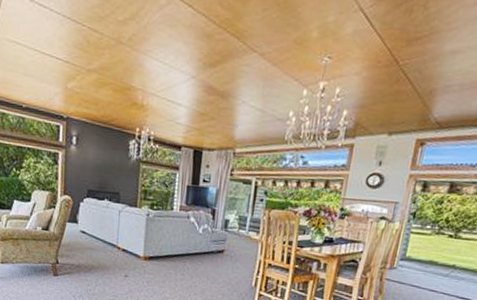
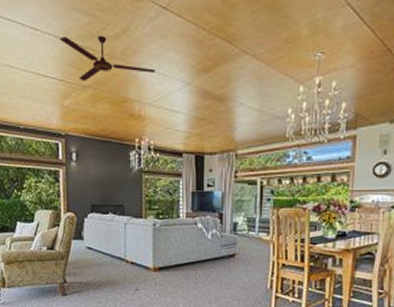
ceiling fan: none [67,17,162,65] -> present [59,35,156,82]

